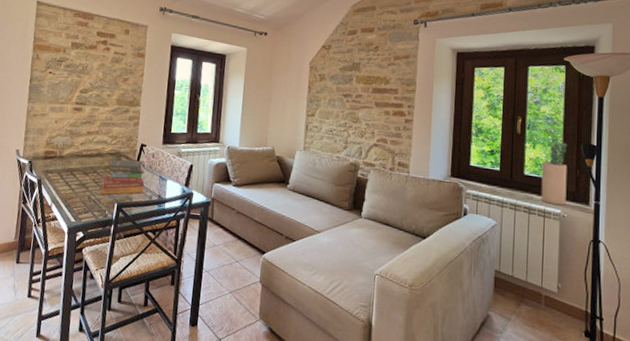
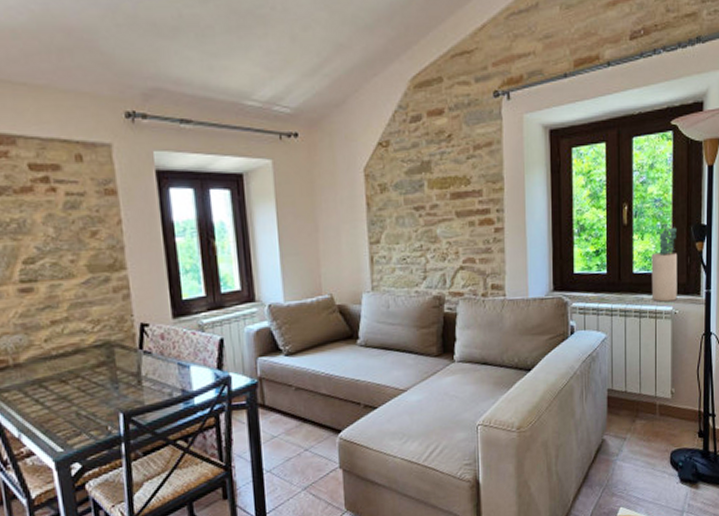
books: present [101,159,145,195] -> none [90,347,159,405]

